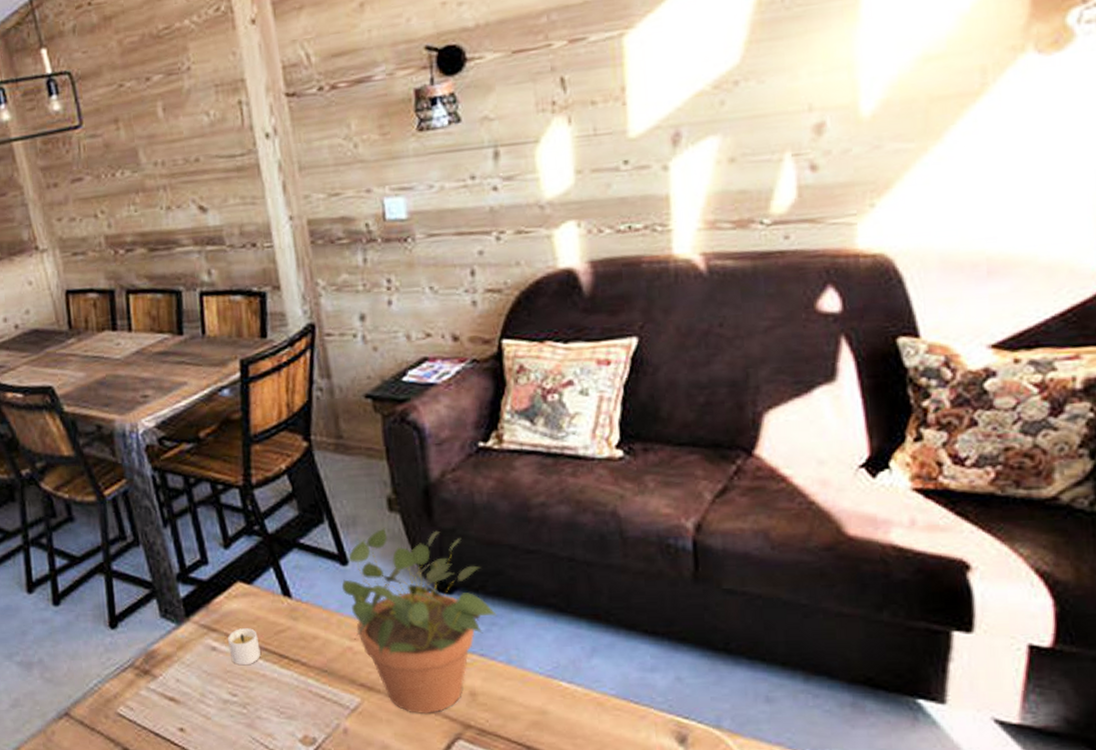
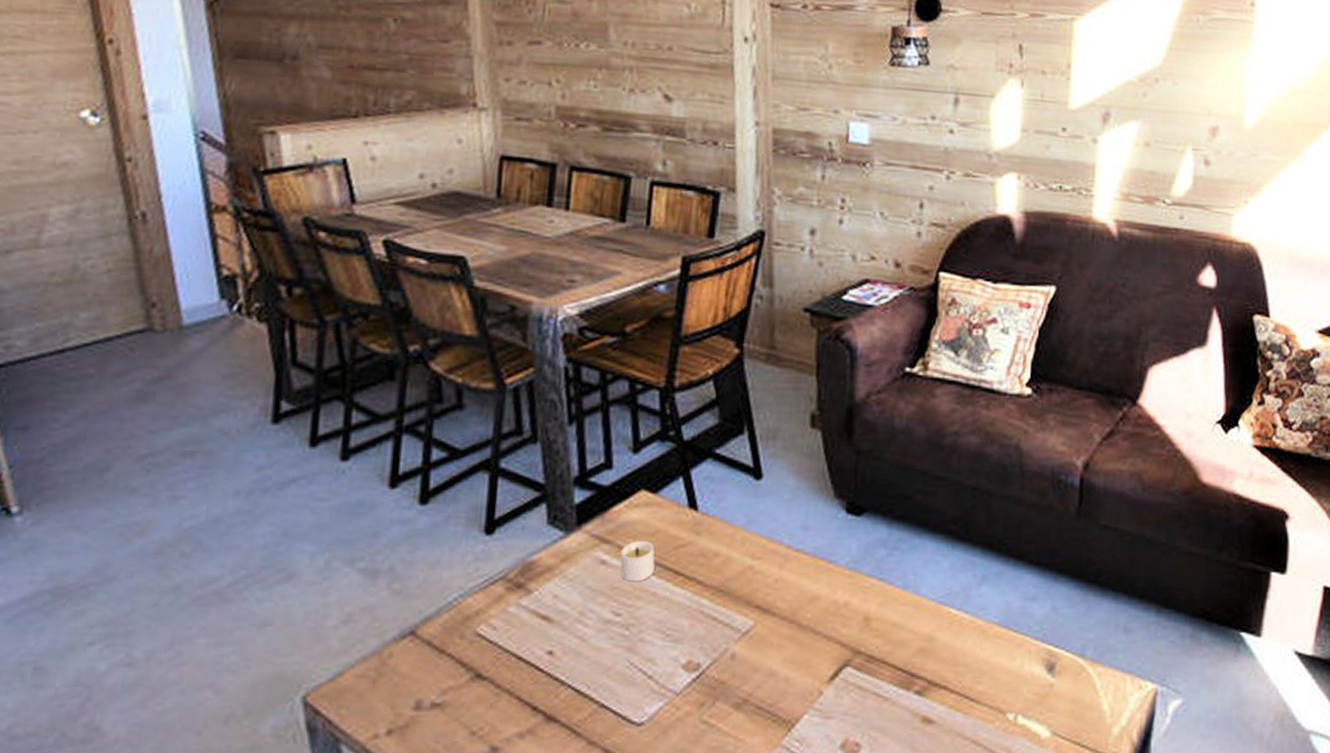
potted plant: present [341,528,497,715] -> none [751,444,900,640]

